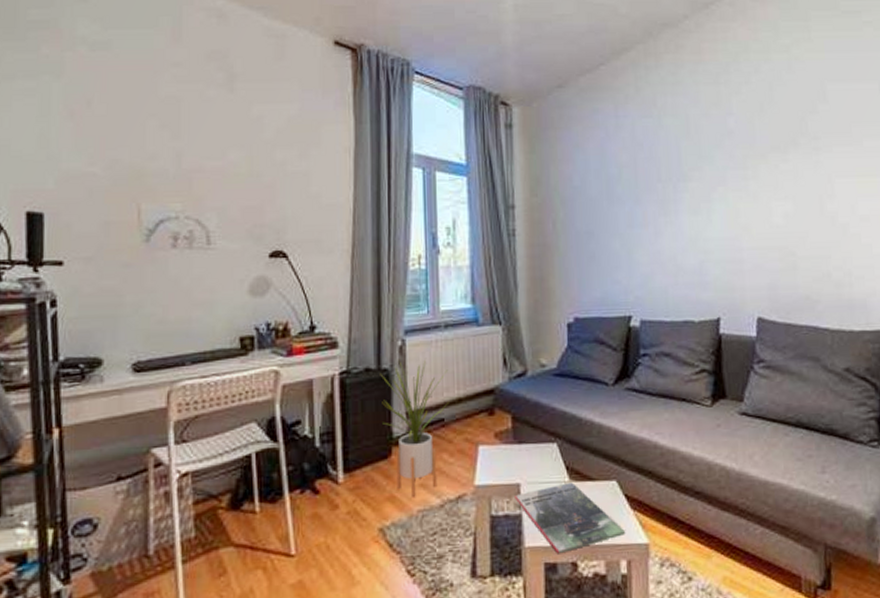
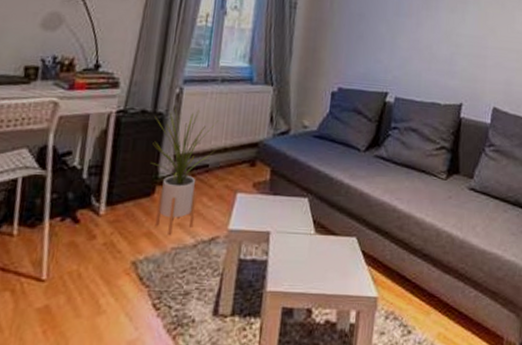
magazine: present [515,482,625,554] -> none [263,235,358,300]

